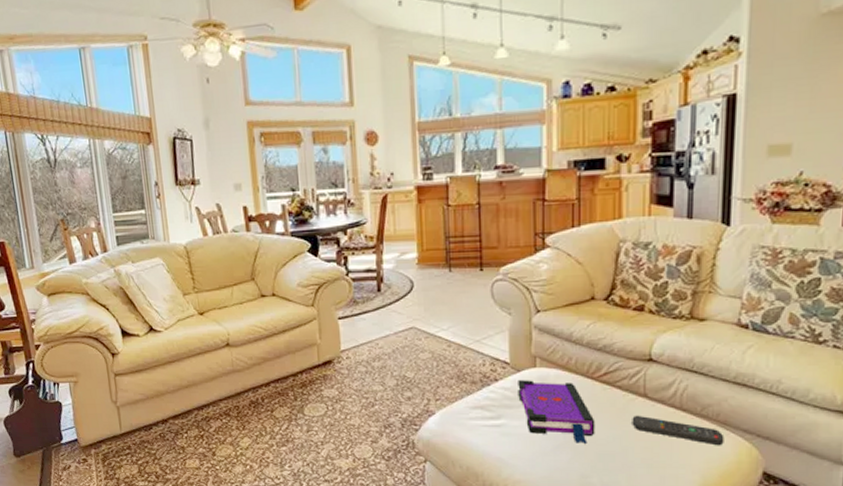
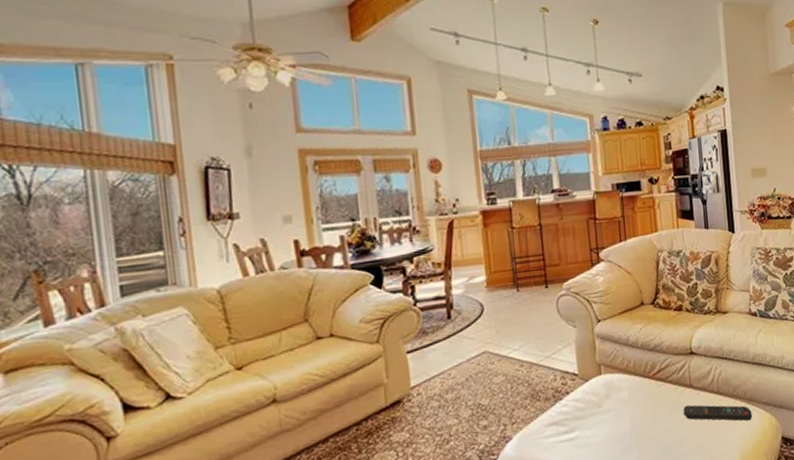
board game: present [518,380,595,444] -> none [587,384,656,442]

